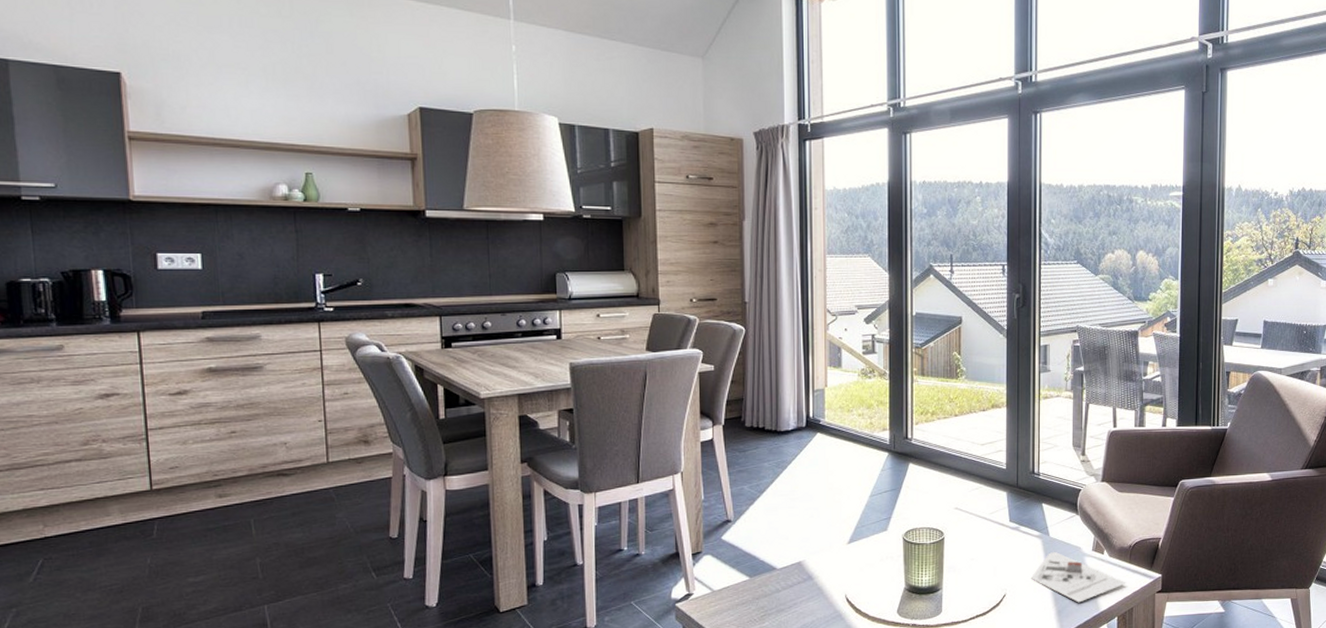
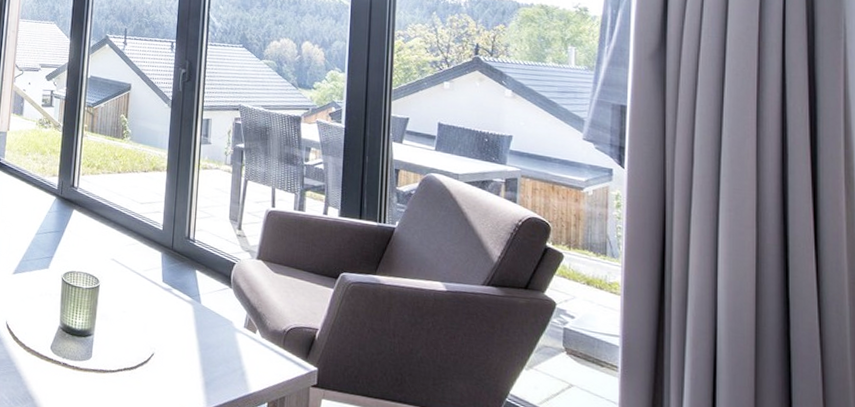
architectural model: present [1030,551,1126,603] -> none [179,320,278,379]

